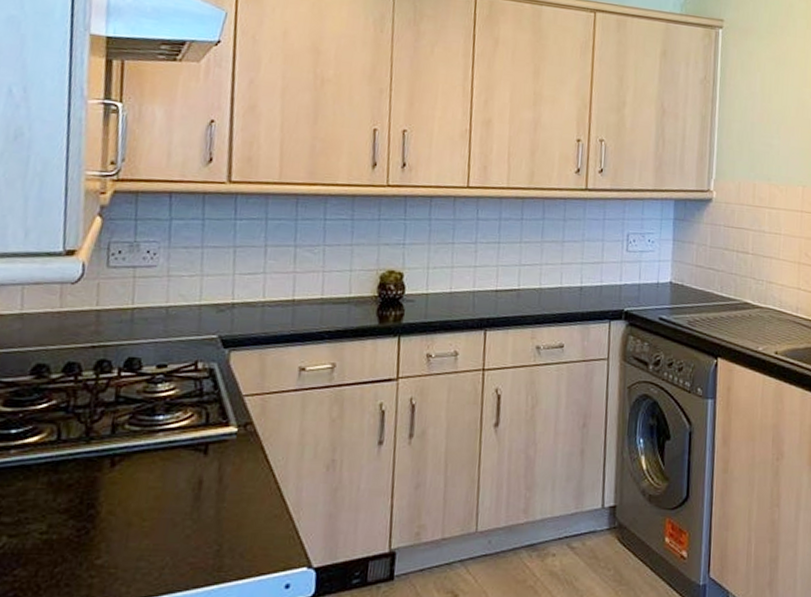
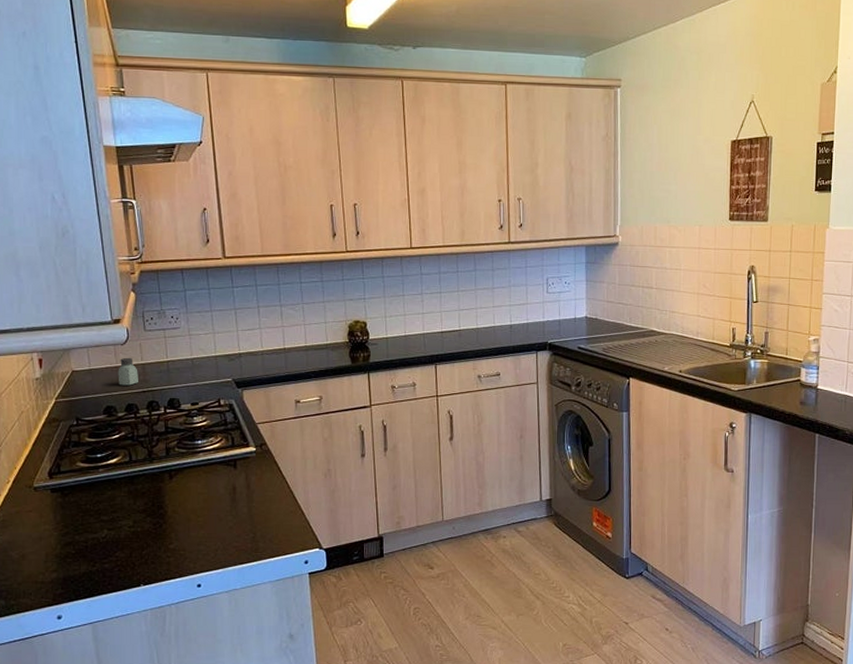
saltshaker: none [59,300,90,338] -> present [118,357,138,386]

